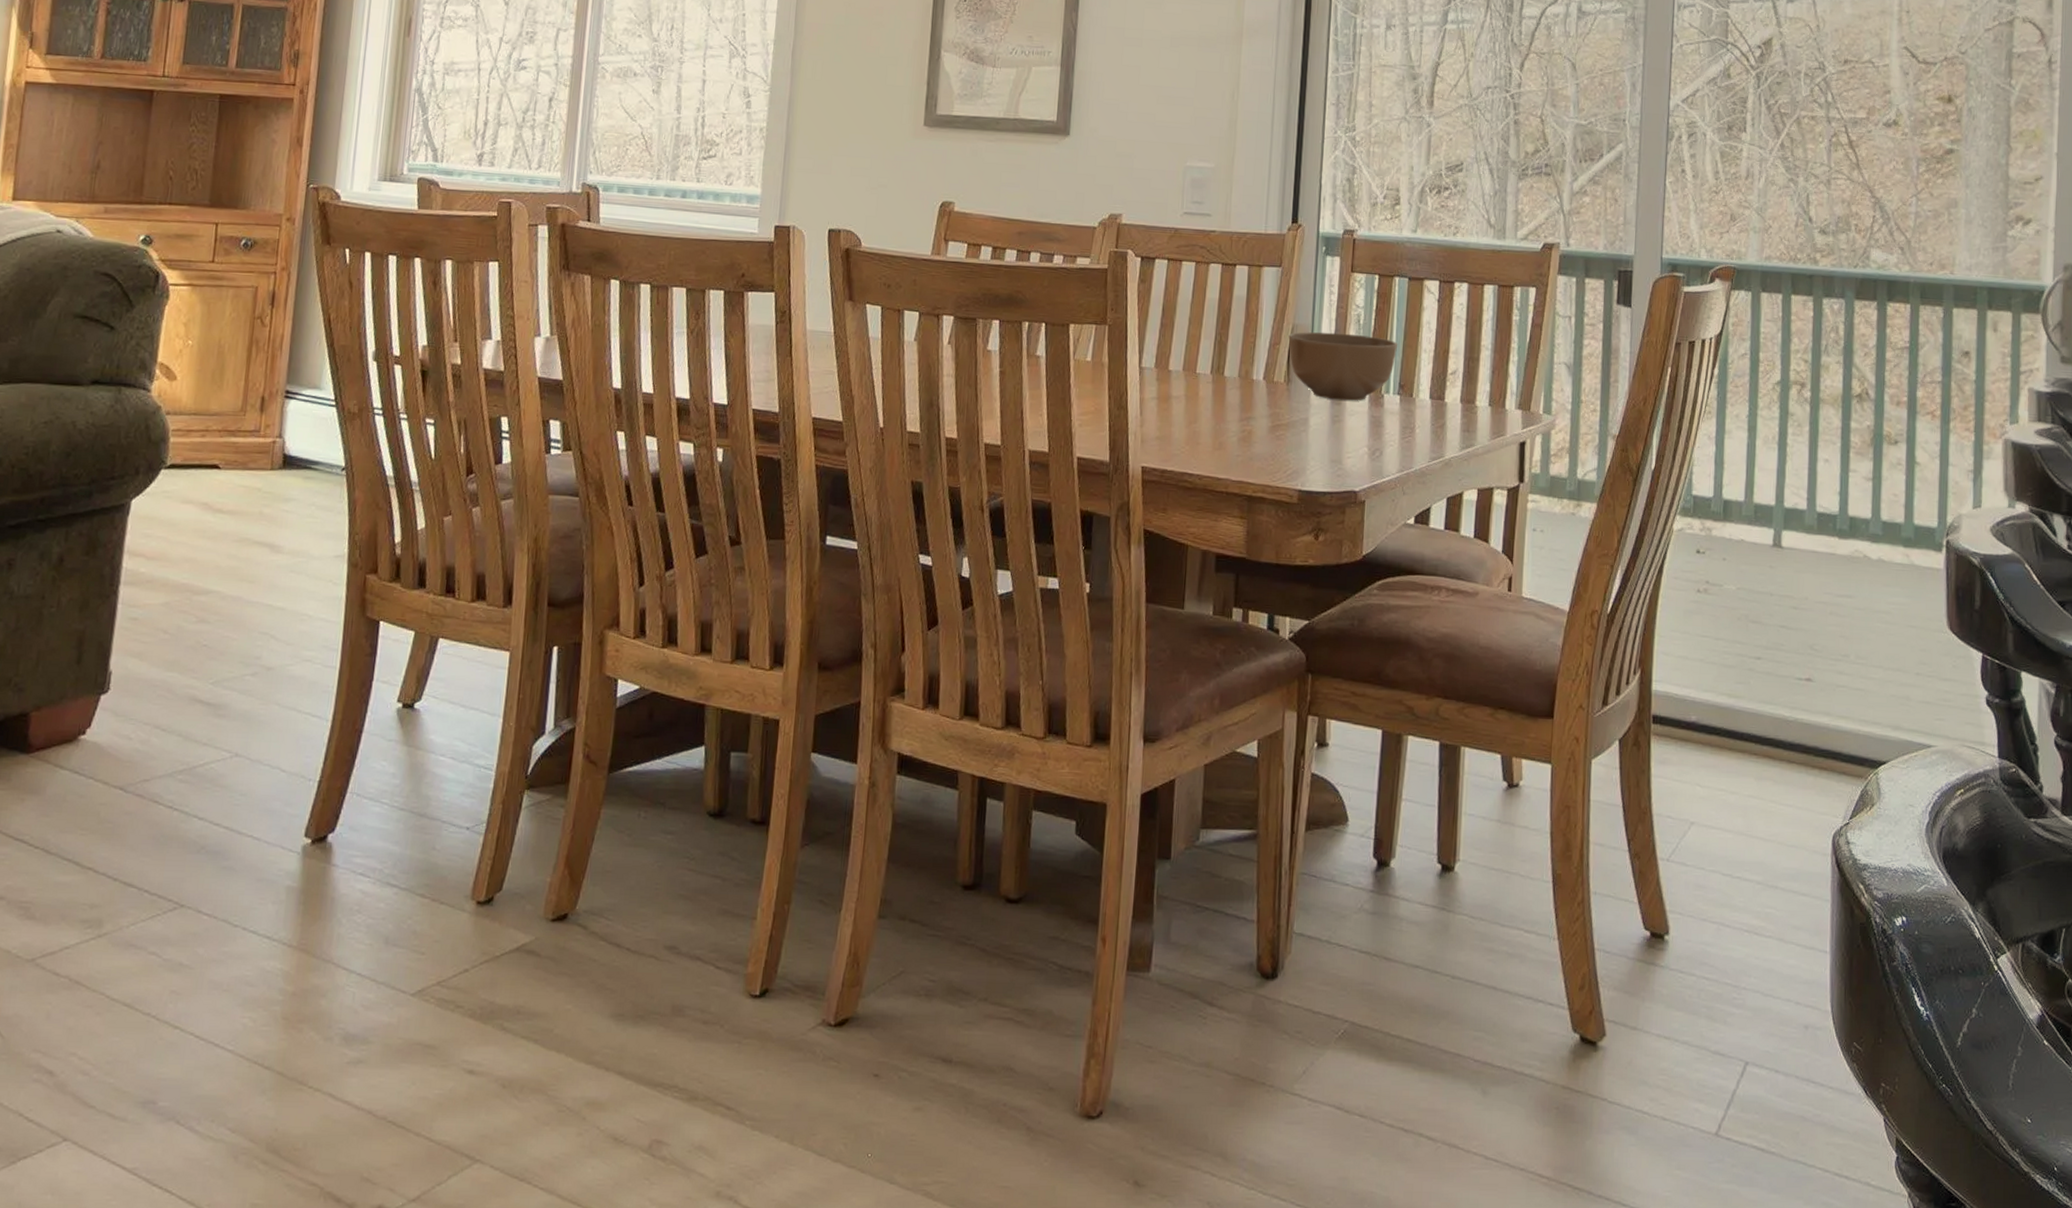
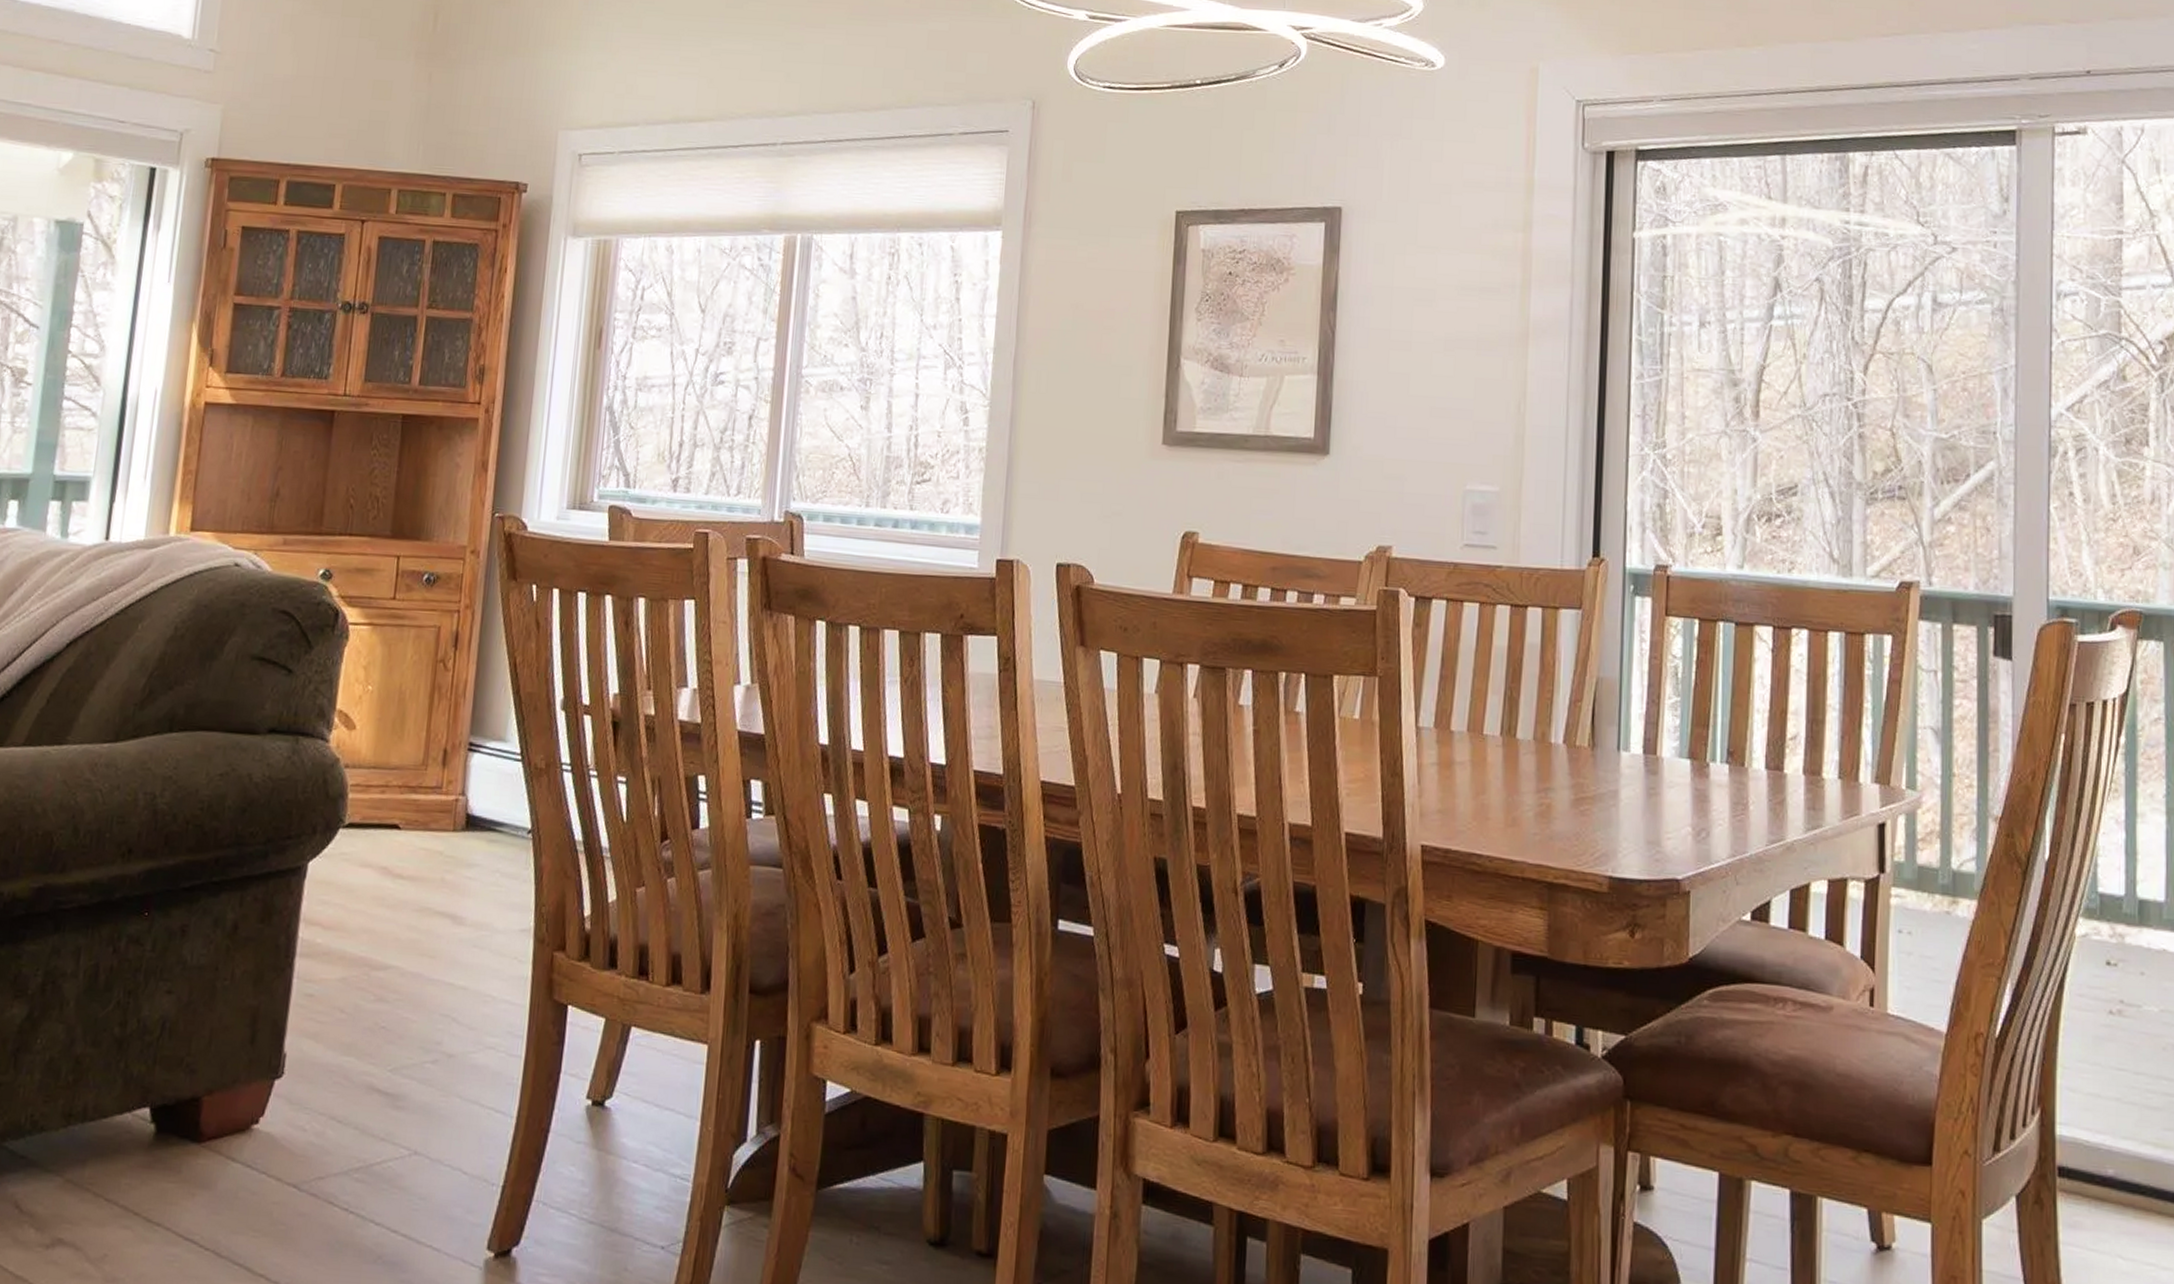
bowl: present [1288,332,1398,401] -> none [1592,686,1725,770]

